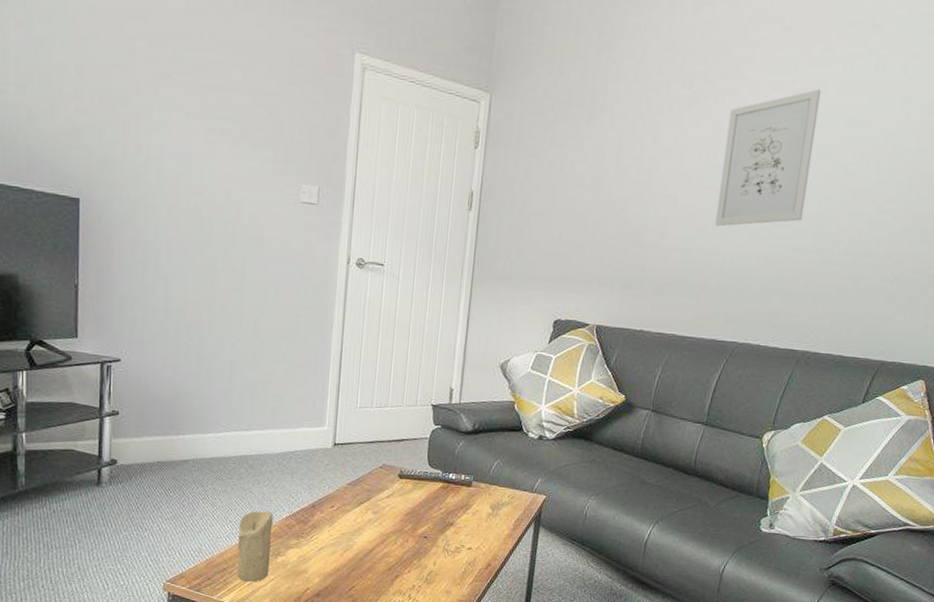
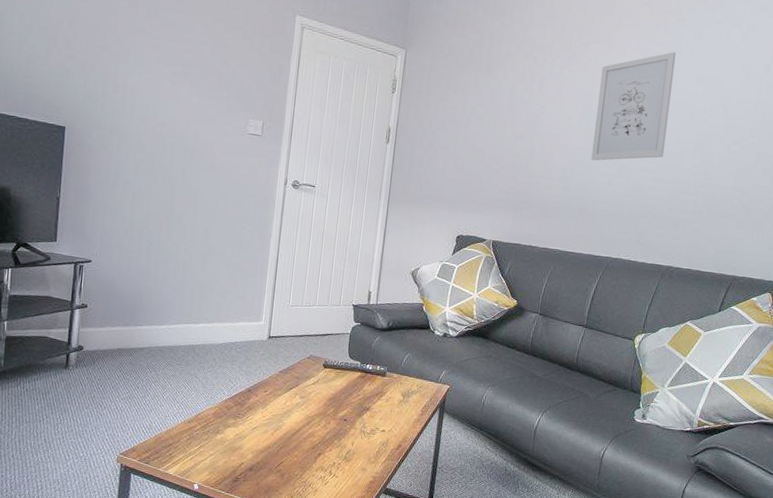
candle: present [237,511,273,582] -> none [181,393,215,457]

